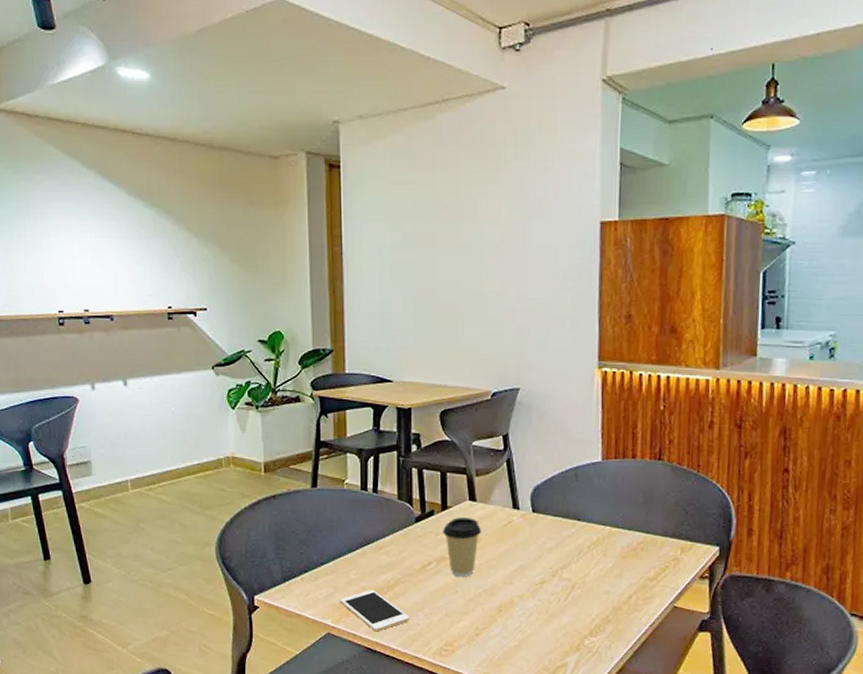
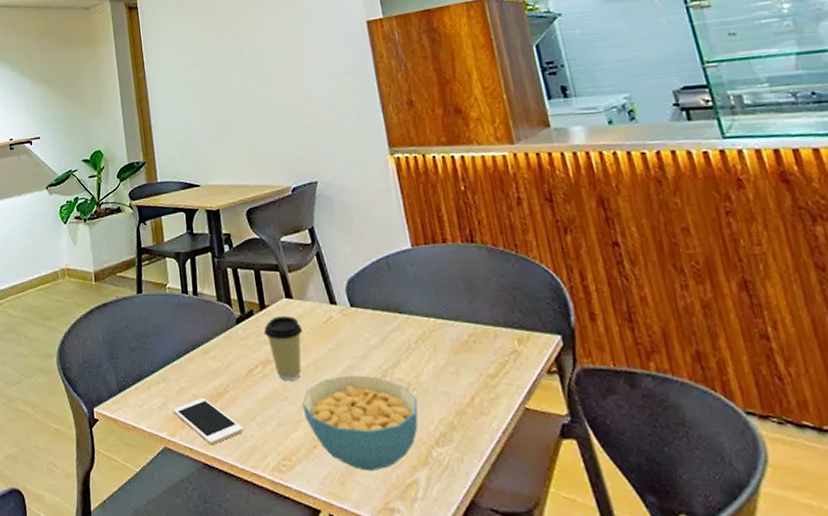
cereal bowl: none [471,573,580,656] -> present [302,375,418,472]

